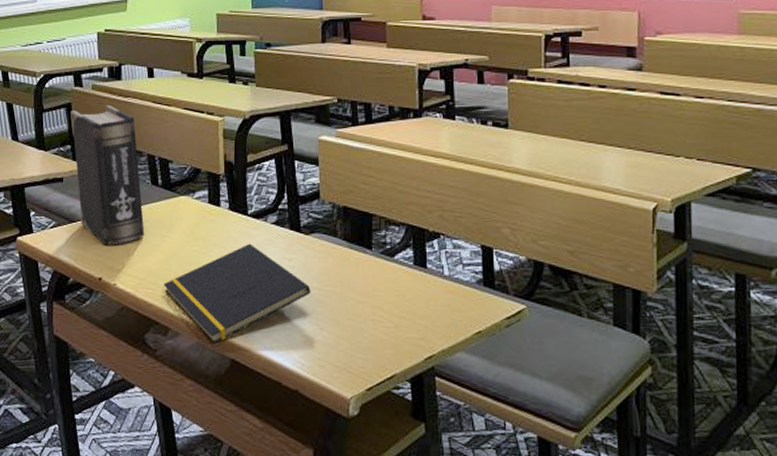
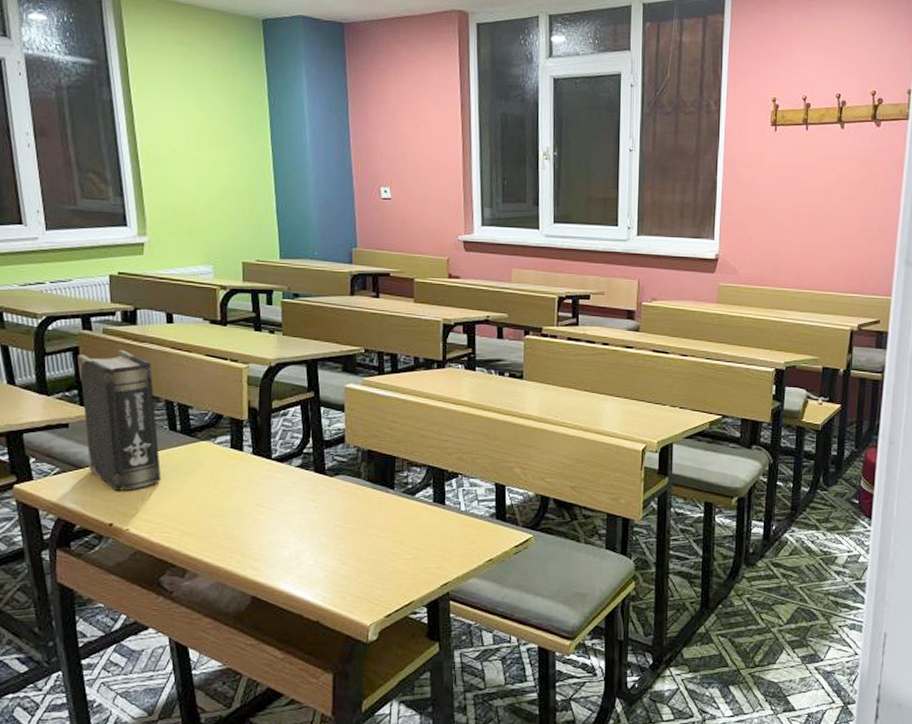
notepad: present [163,243,311,344] -> none [181,486,334,582]

